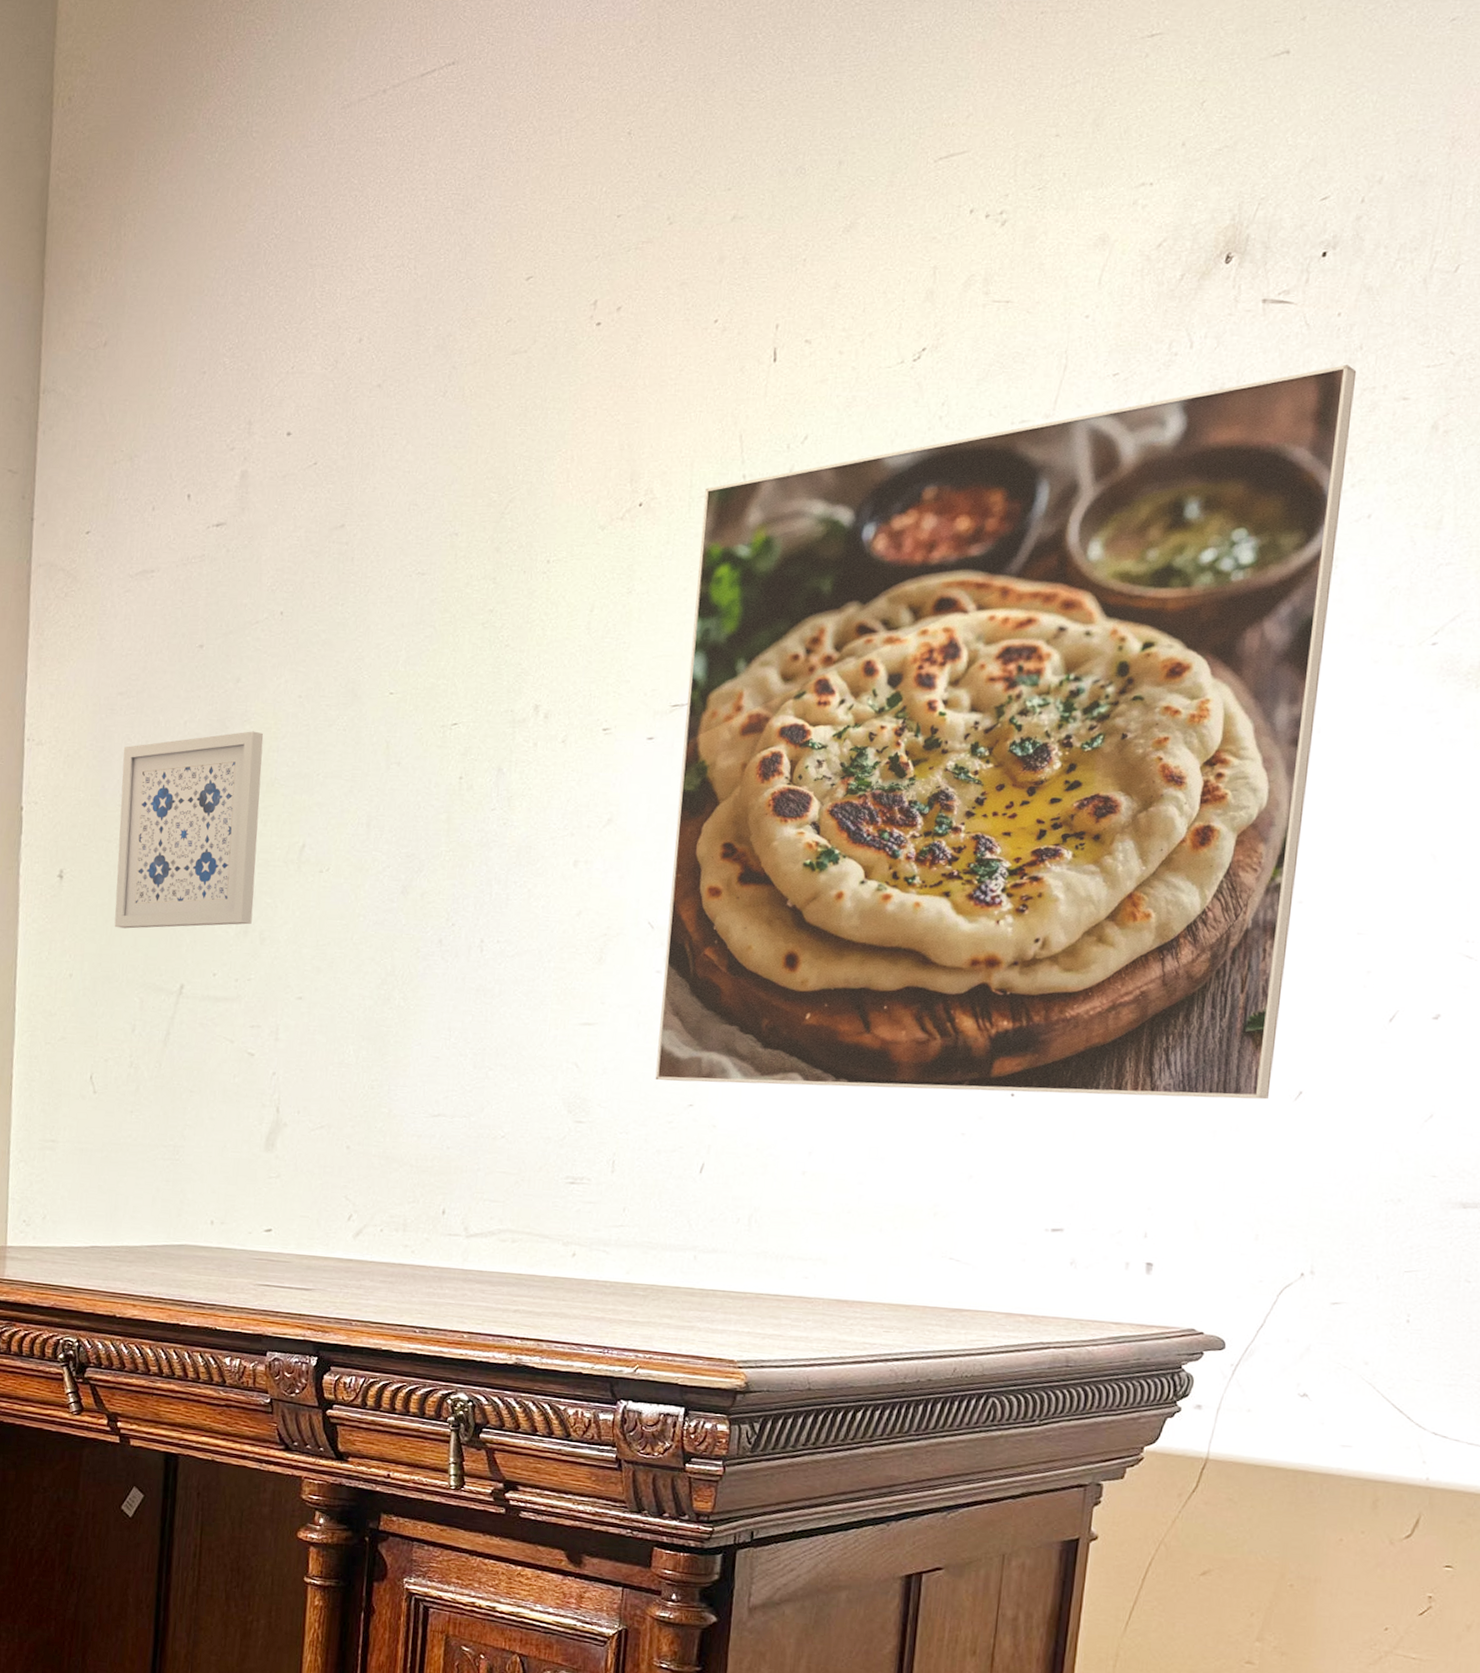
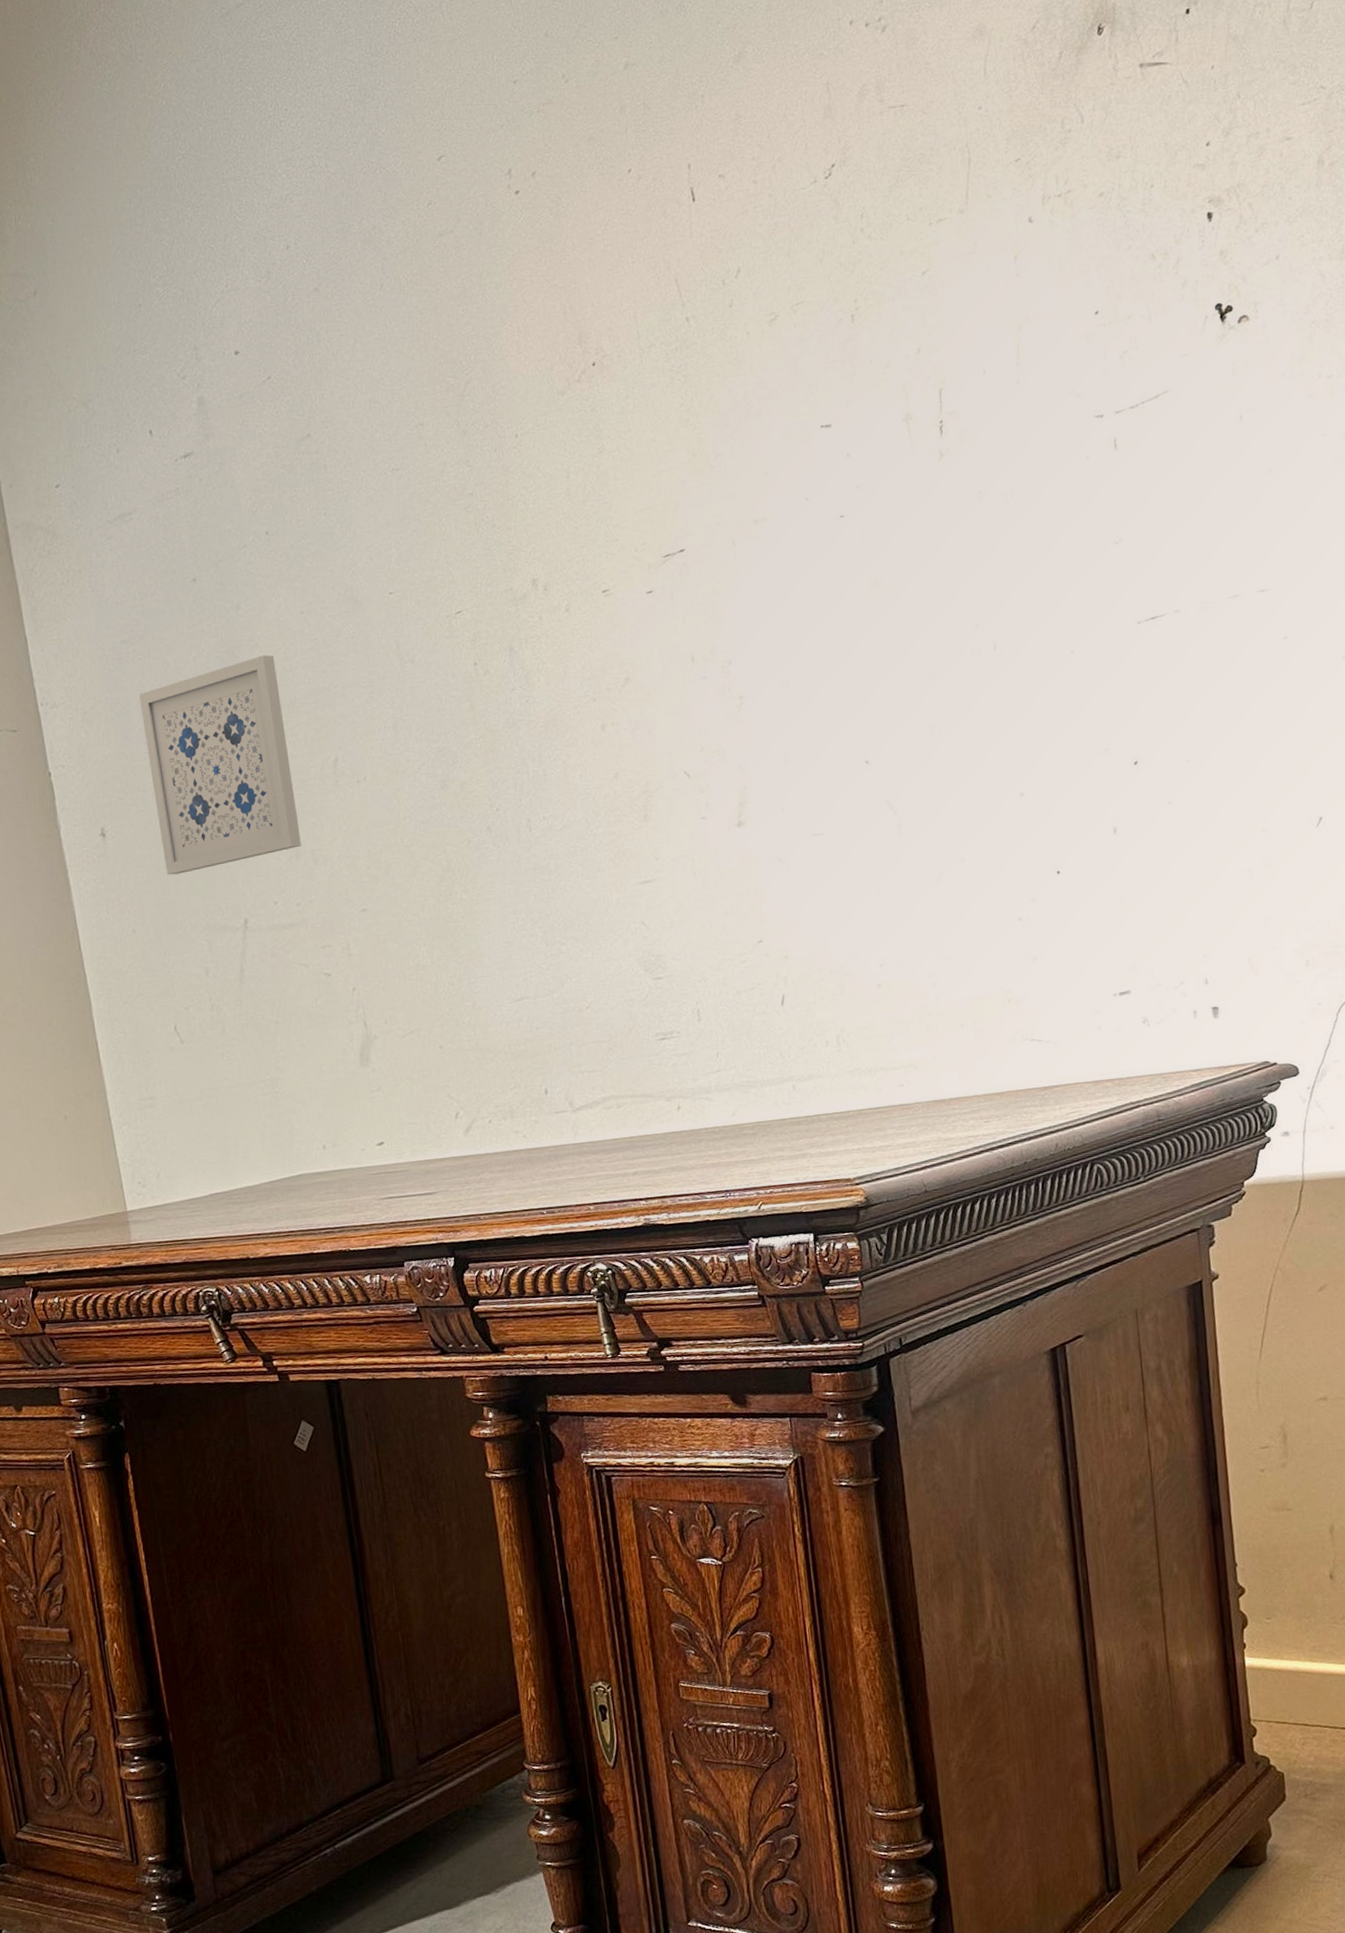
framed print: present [655,365,1357,1100] -> none [653,115,1293,924]

